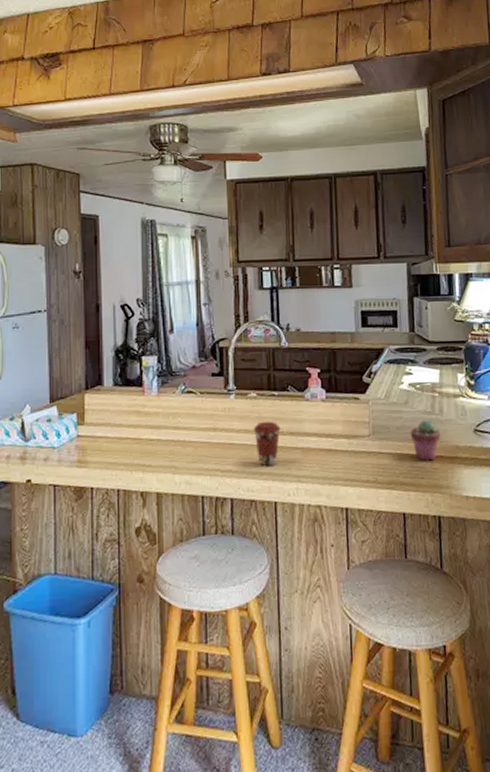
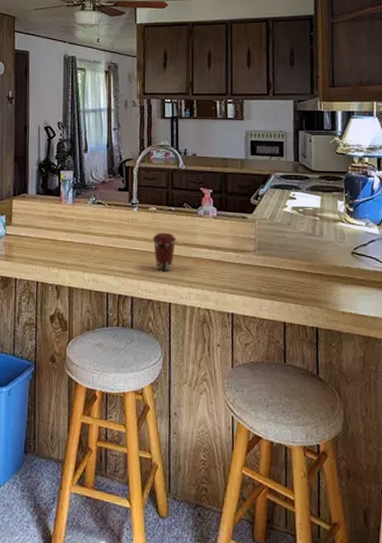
potted succulent: present [410,420,441,461] -> none [292,240,320,277]

